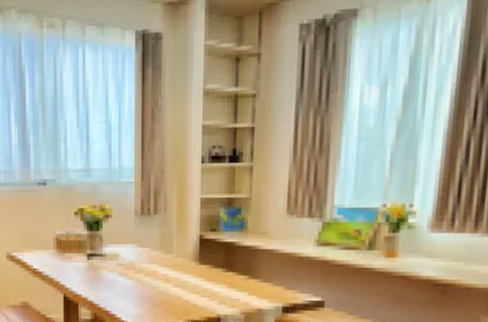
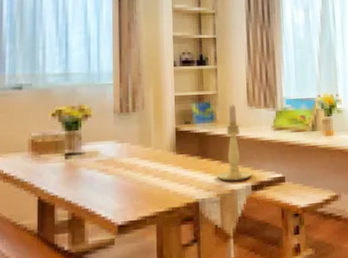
candle holder: none [243,212,284,300] -> present [217,105,252,181]

